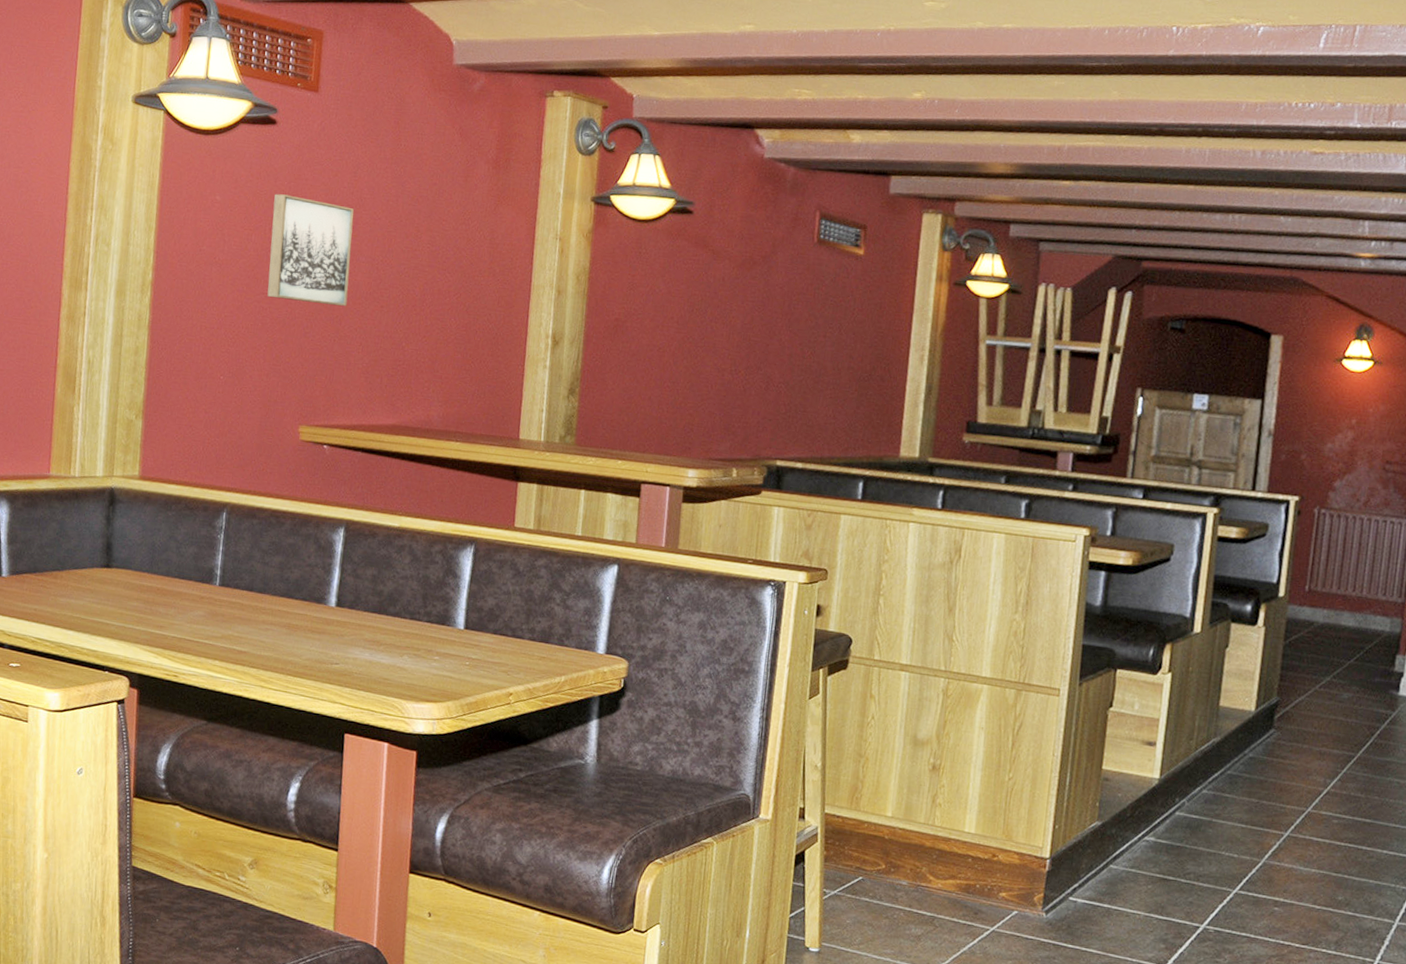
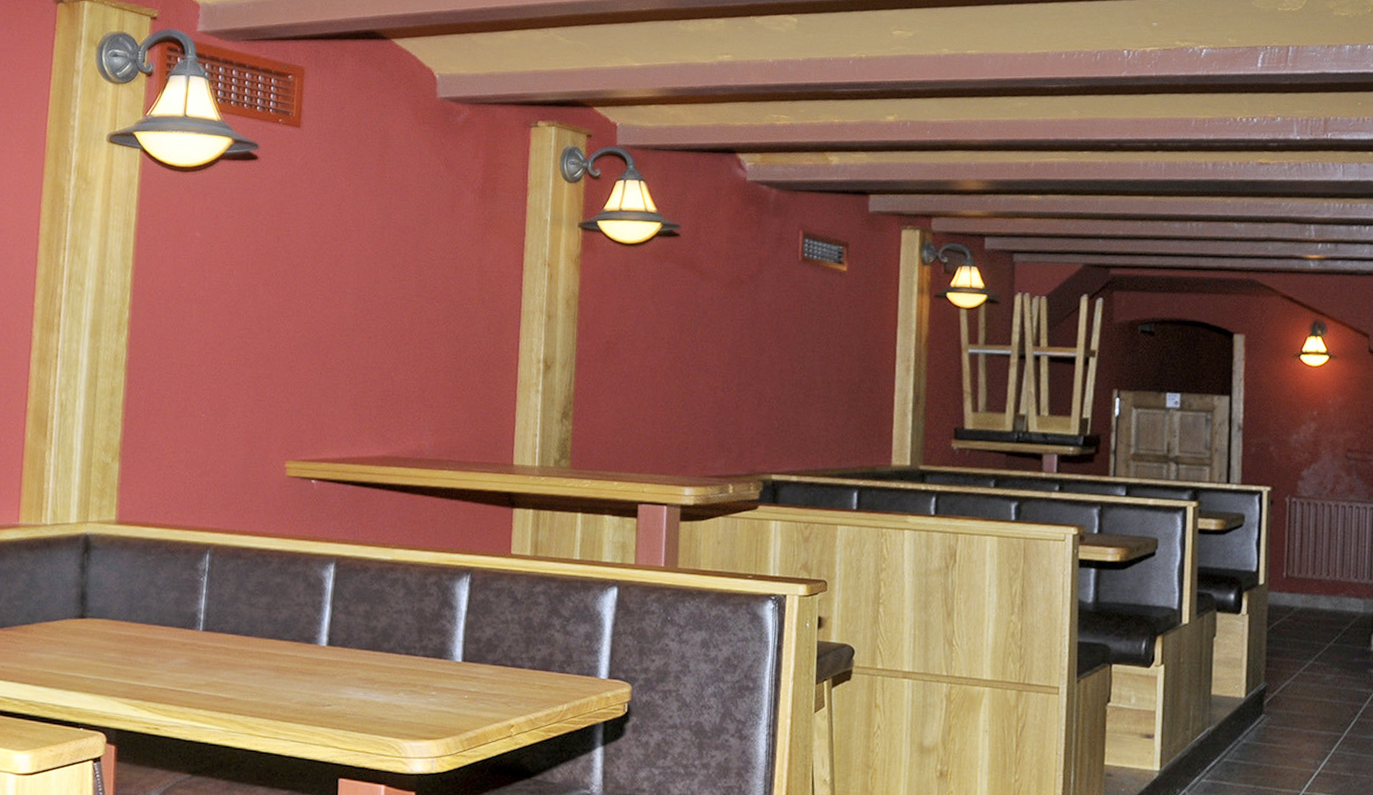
wall art: present [267,193,354,307] -> none [250,228,339,339]

